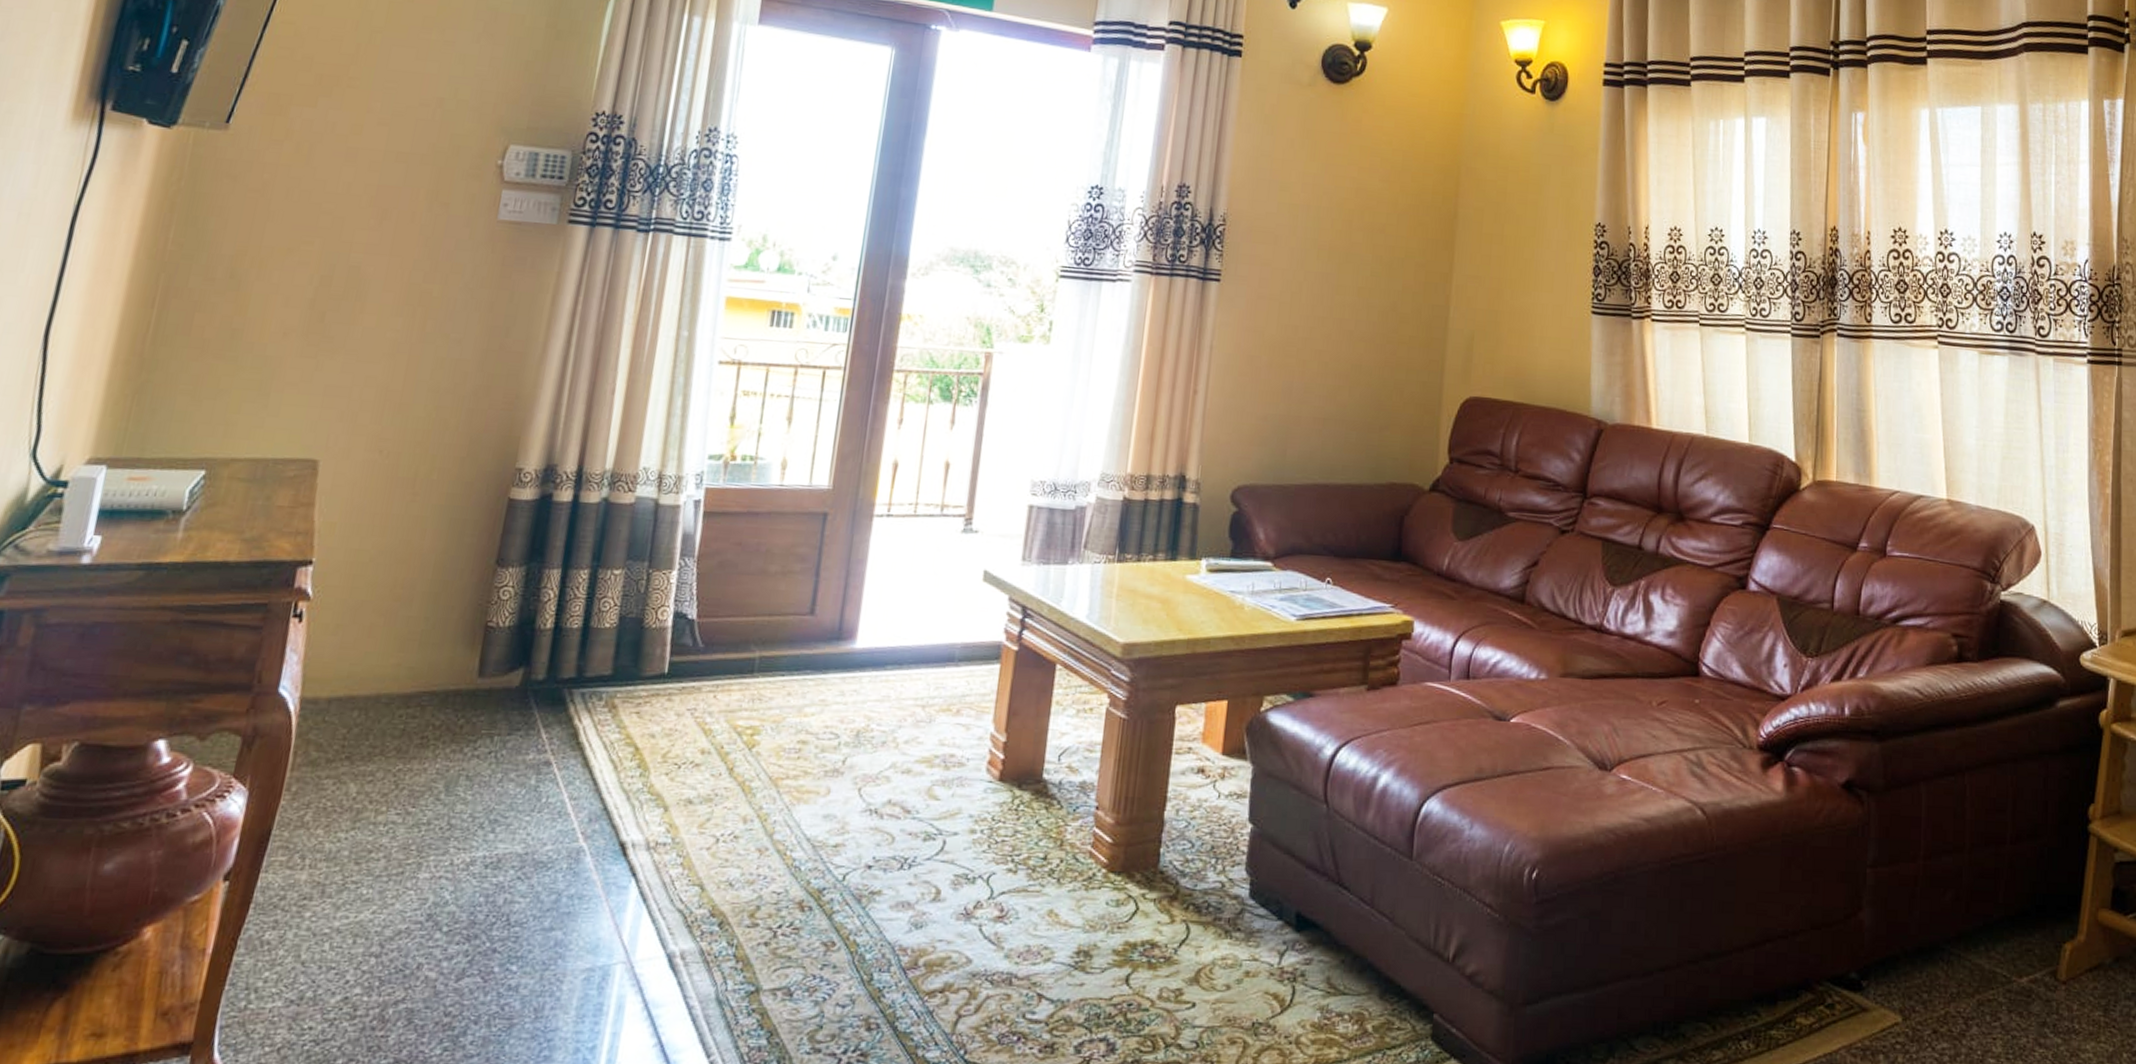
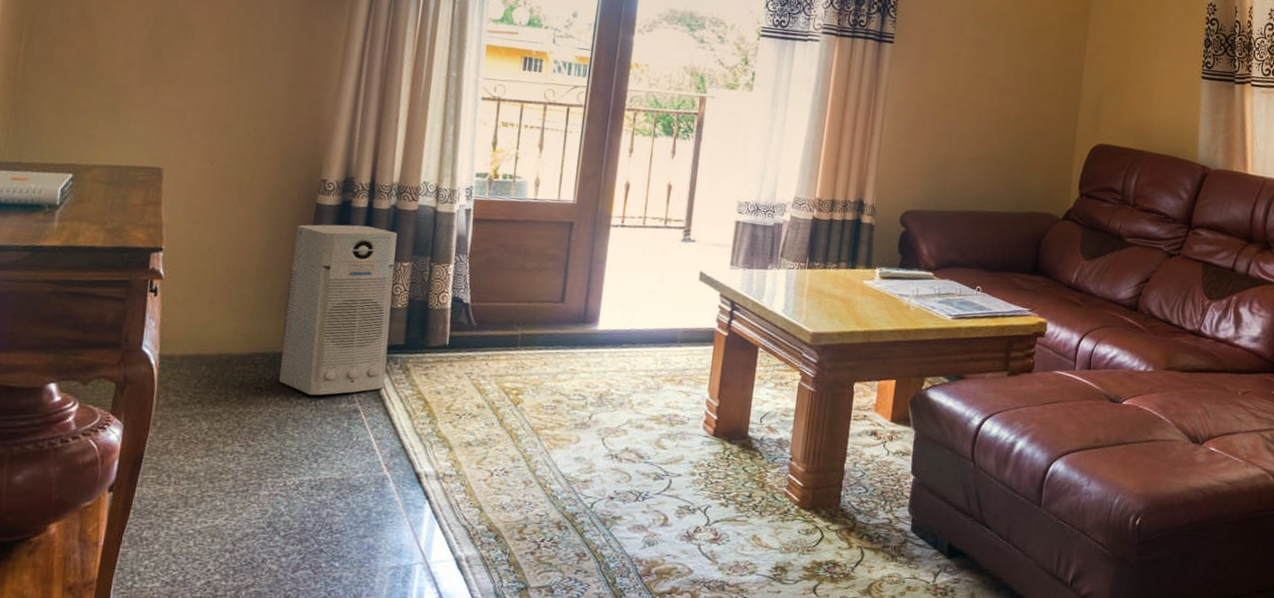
air purifier: none [451,524,609,745] -> present [279,224,398,396]

